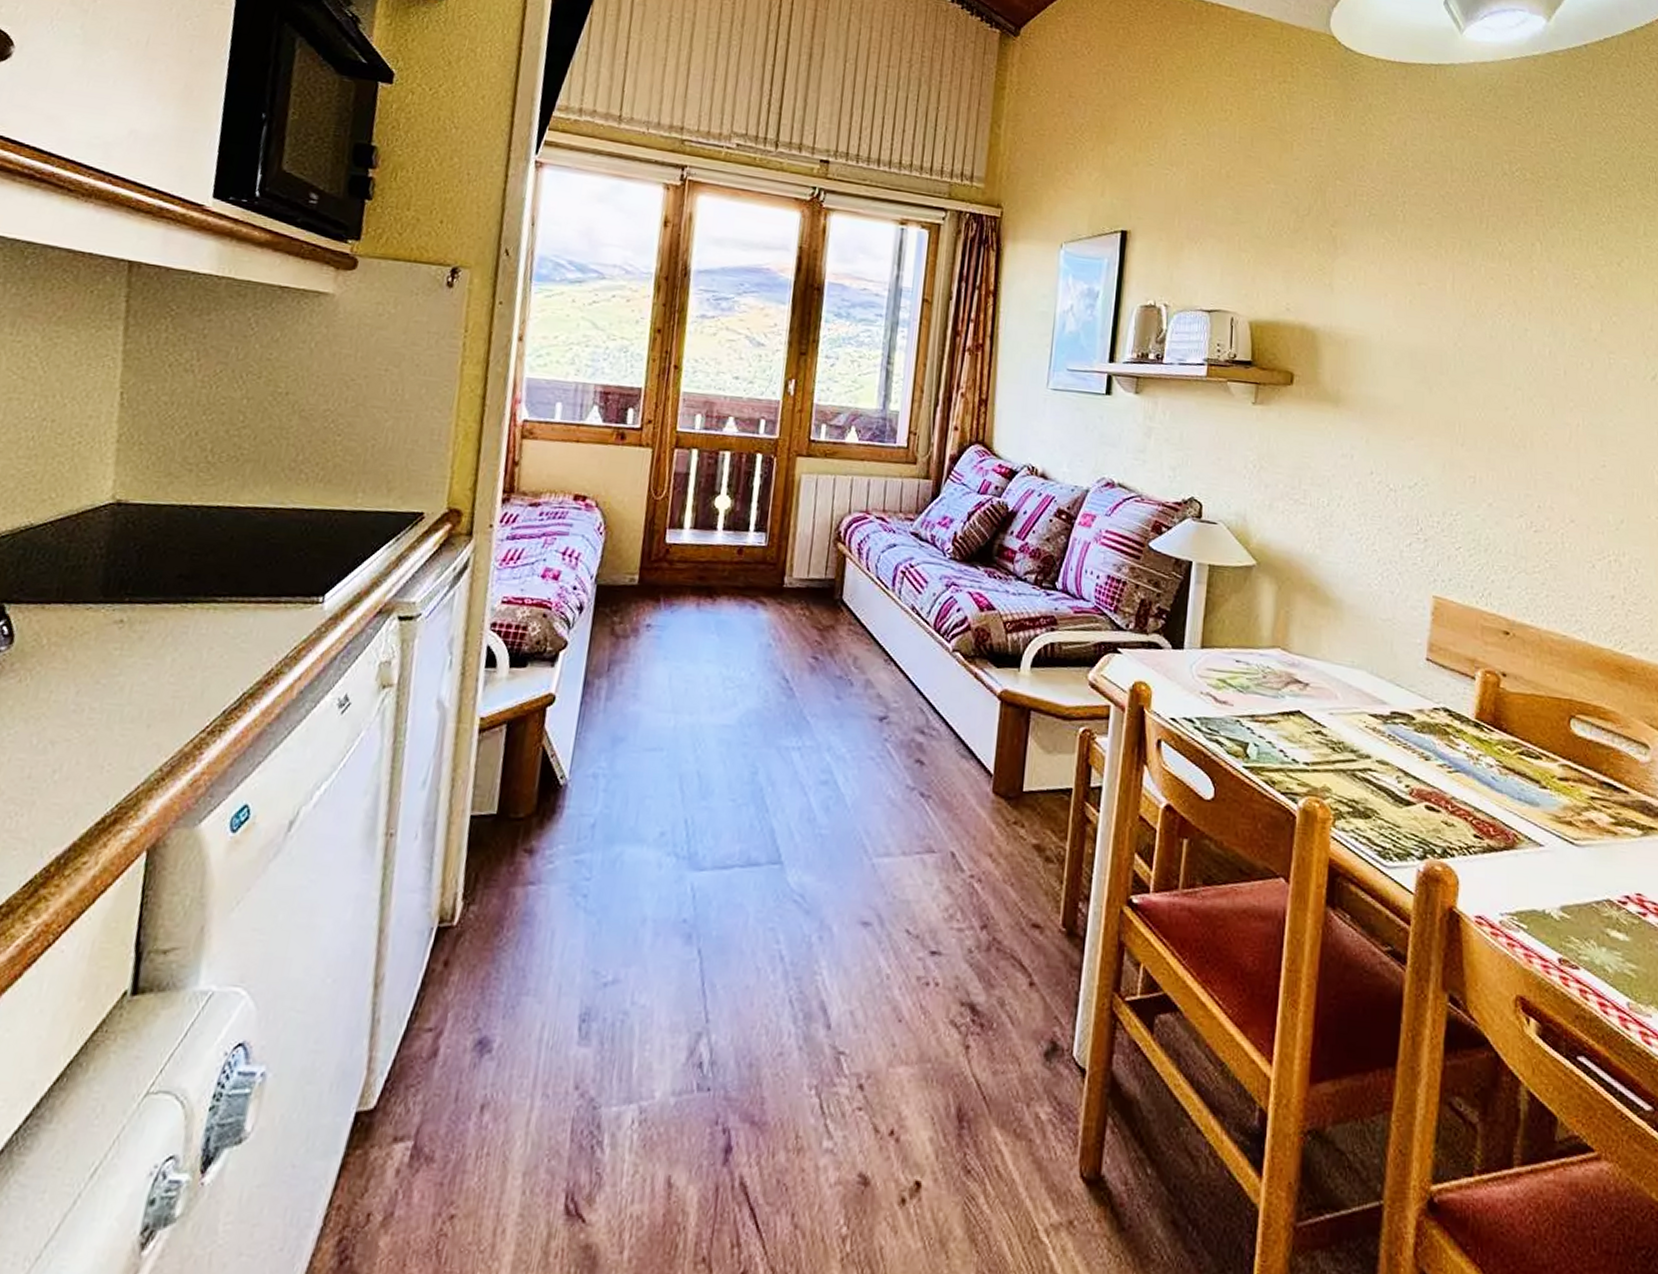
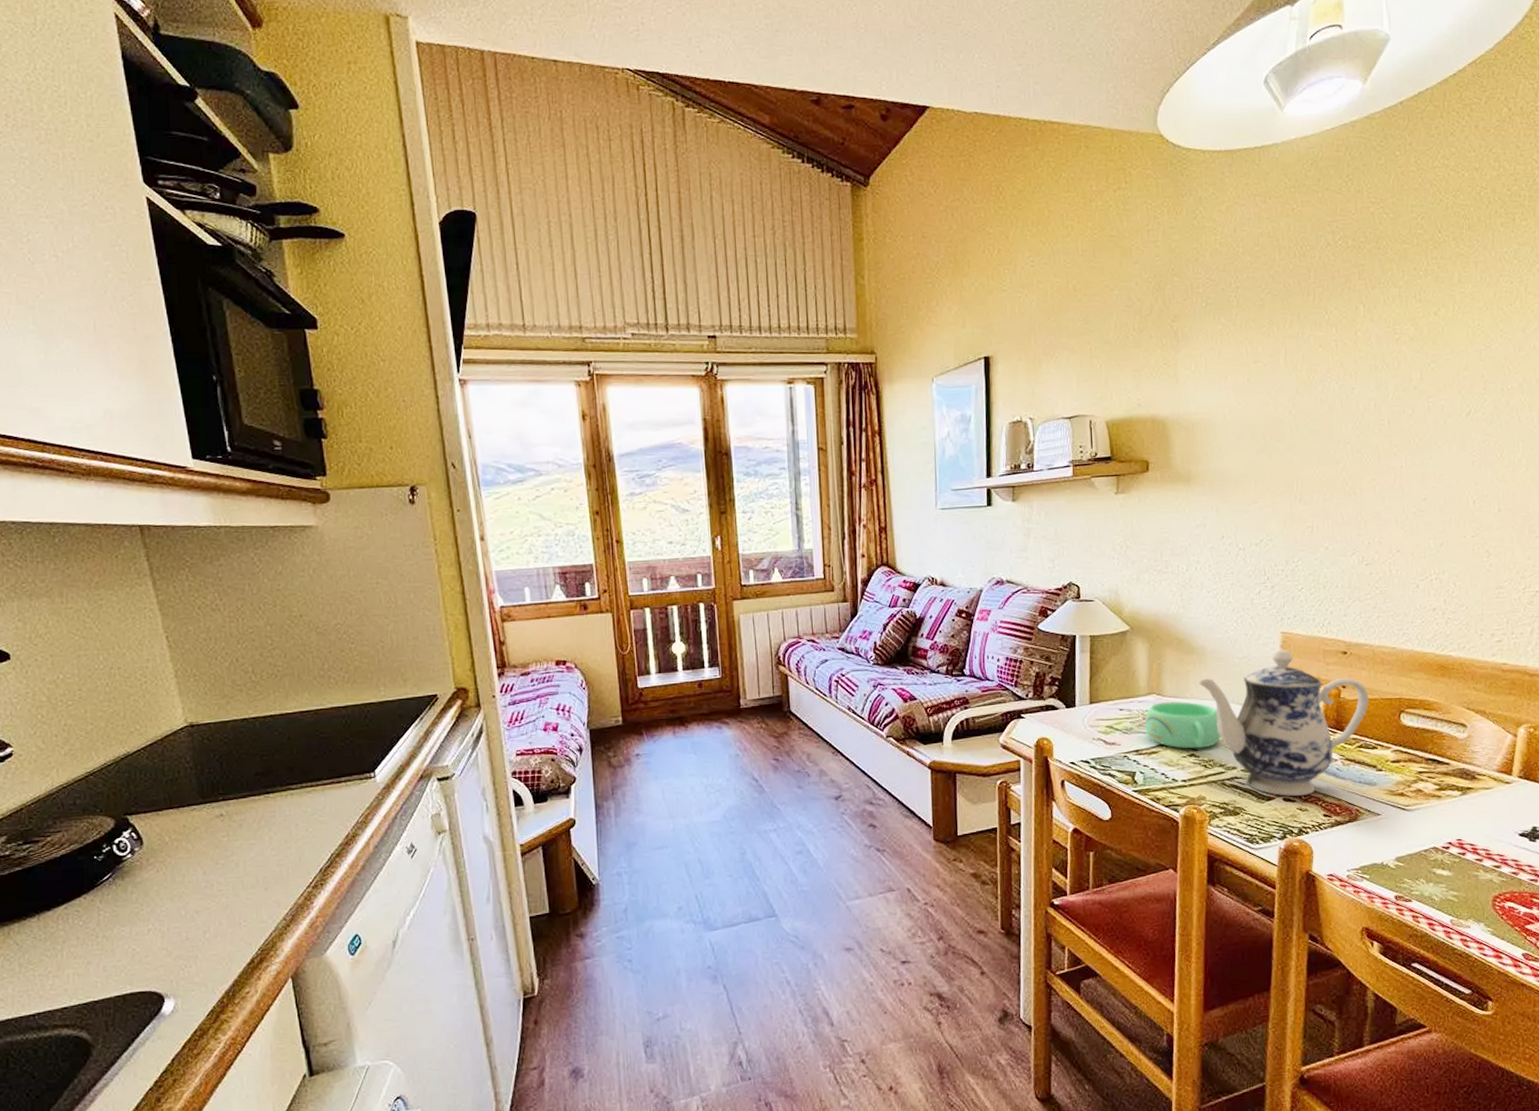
mug: none [1265,659,1355,726] -> present [1145,701,1221,749]
teapot: none [1332,616,1533,806] -> present [1198,649,1369,796]

